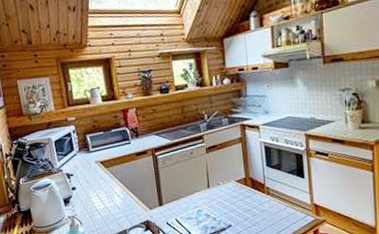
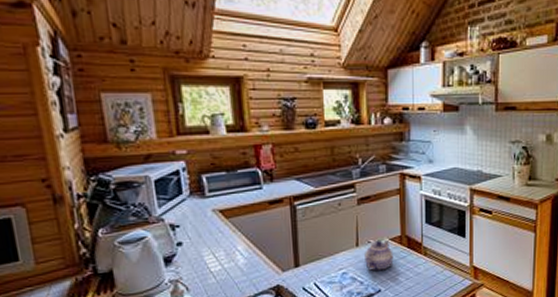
teapot: none [215,182,241,209] -> present [365,239,394,272]

